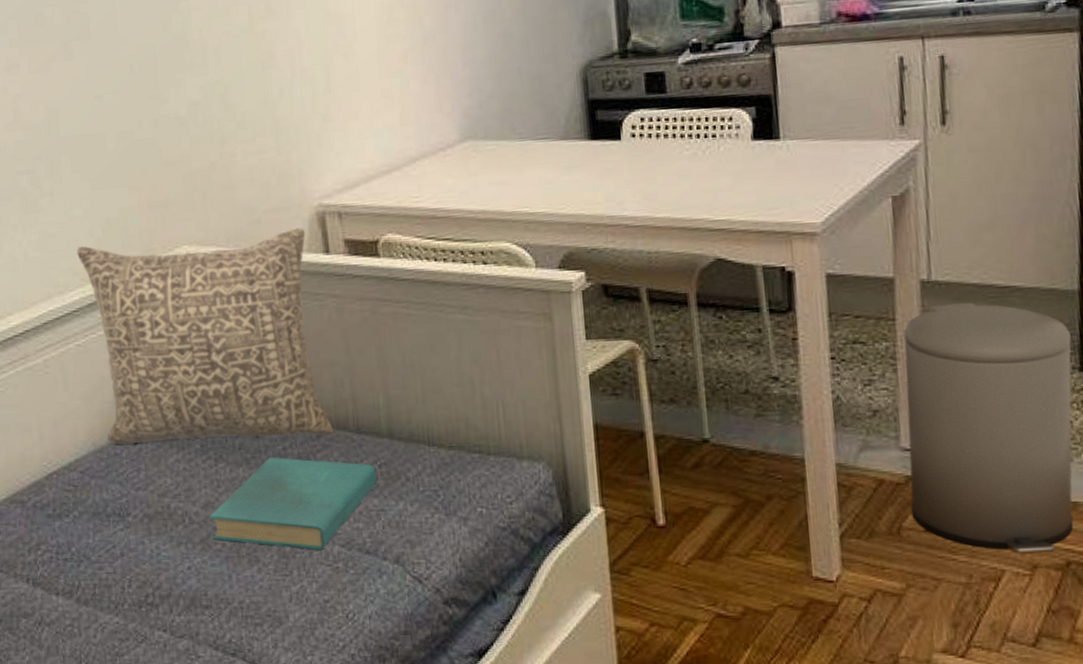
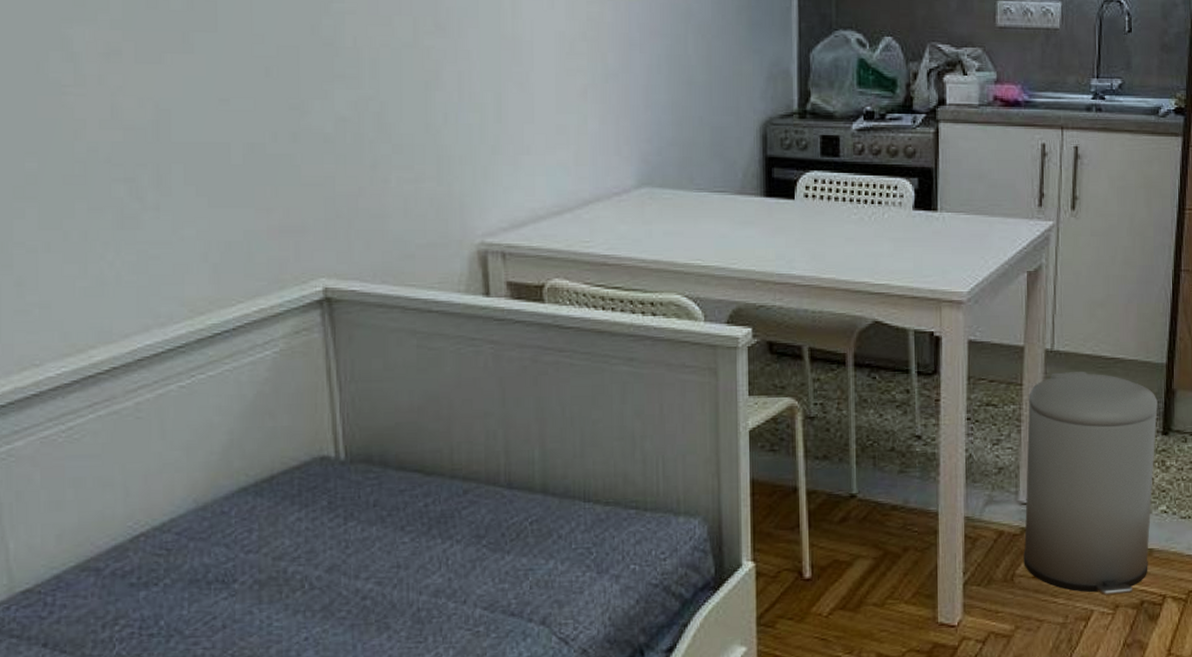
pillow: present [77,228,334,445] -> none [186,266,483,502]
book: present [209,457,377,550] -> none [334,514,526,614]

